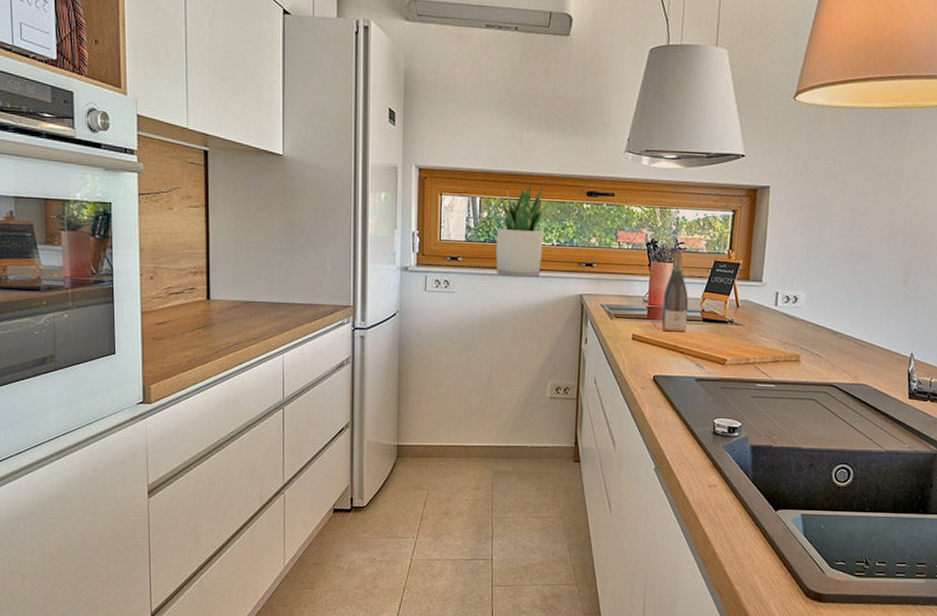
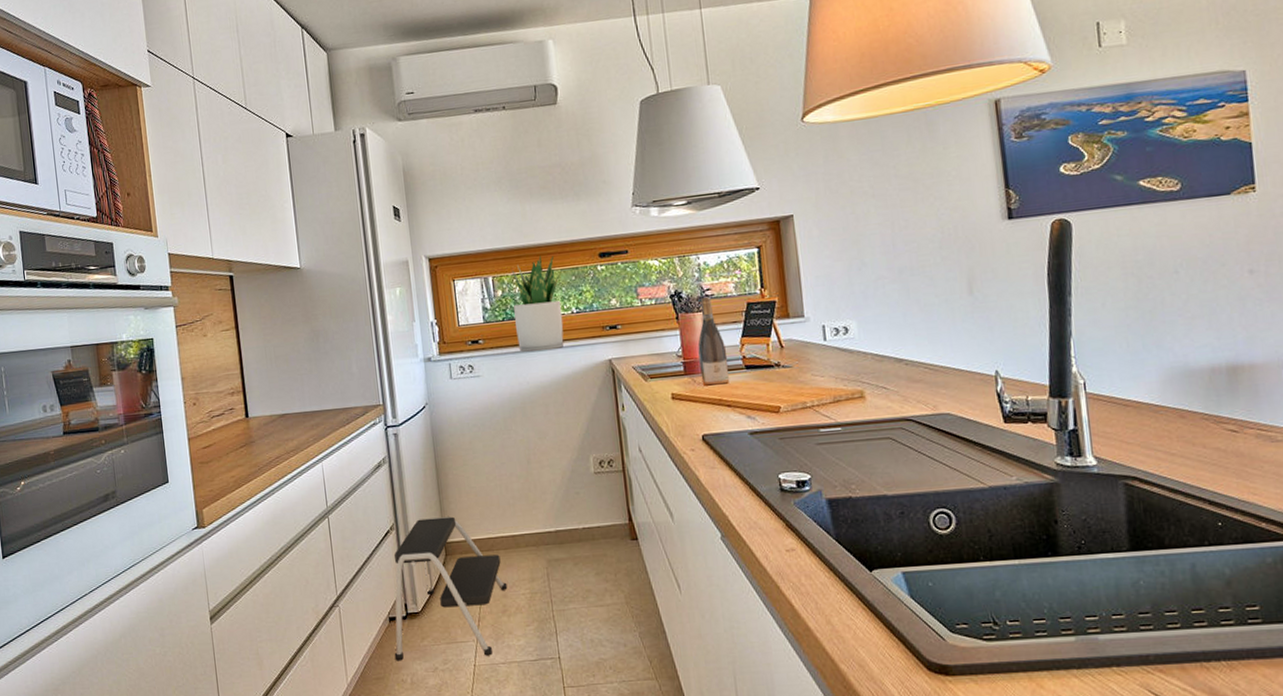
step stool: none [334,420,453,552] -> present [394,516,508,661]

